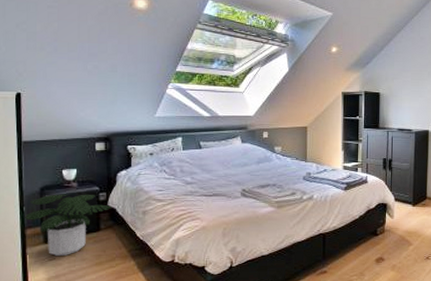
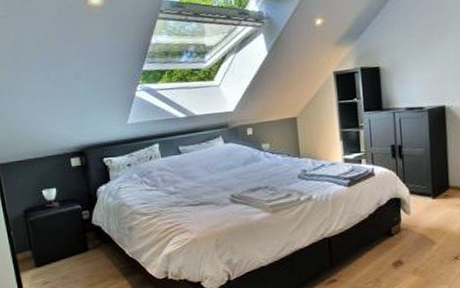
potted plant: present [24,194,112,256] -> none [12,213,97,279]

